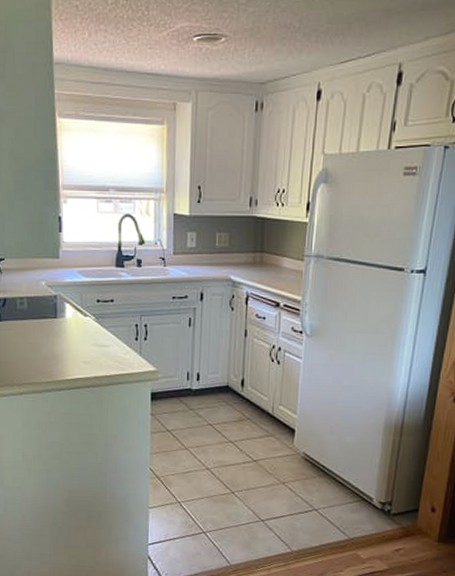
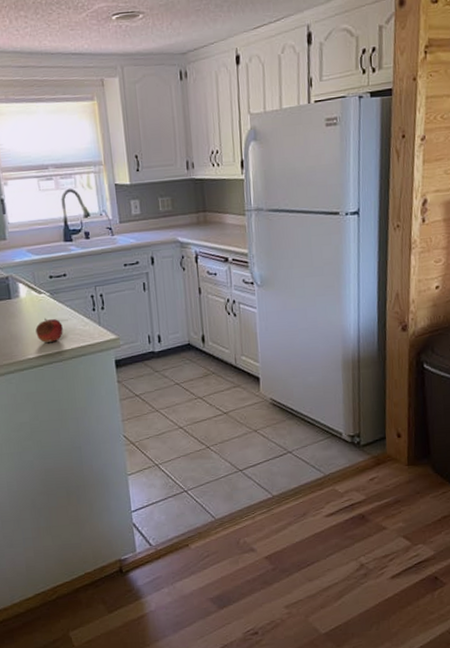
fruit: none [77,341,104,366] -> present [35,318,63,343]

